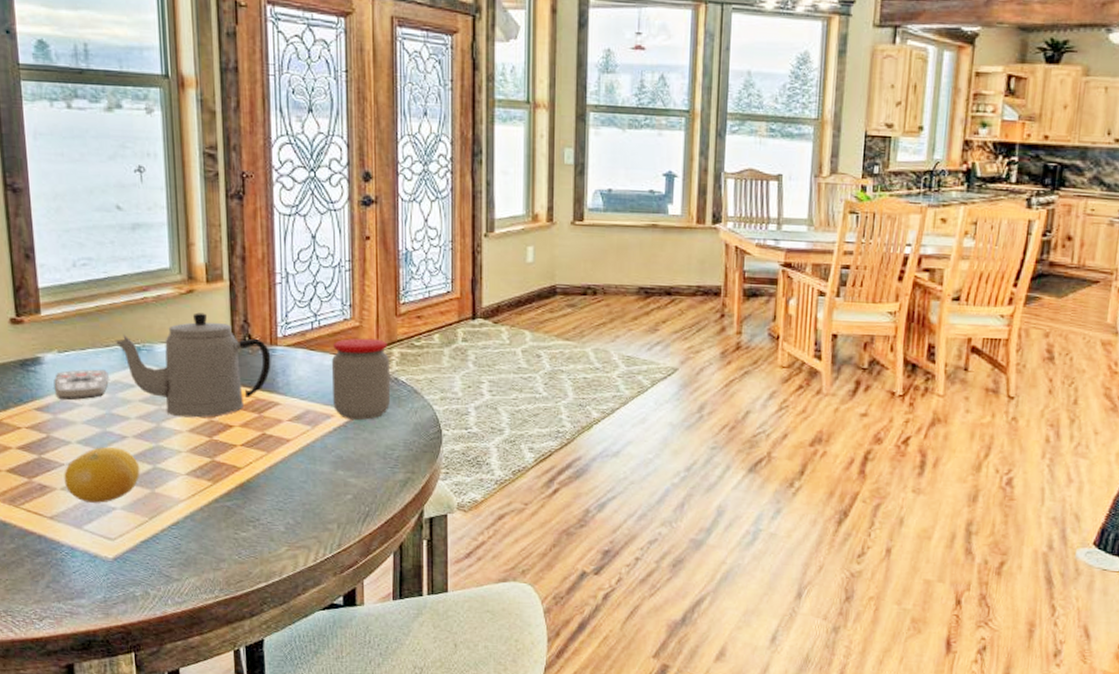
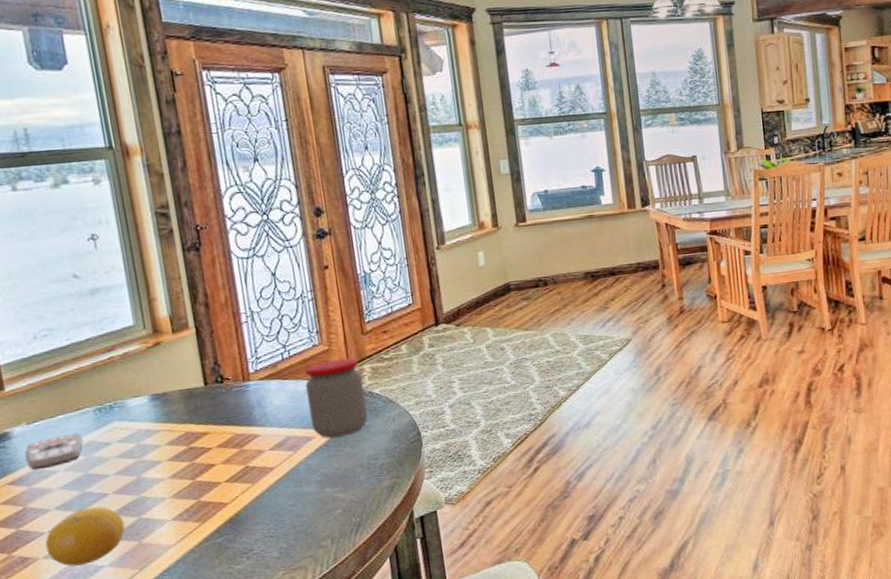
teapot: present [115,312,271,418] -> none [85,362,247,466]

